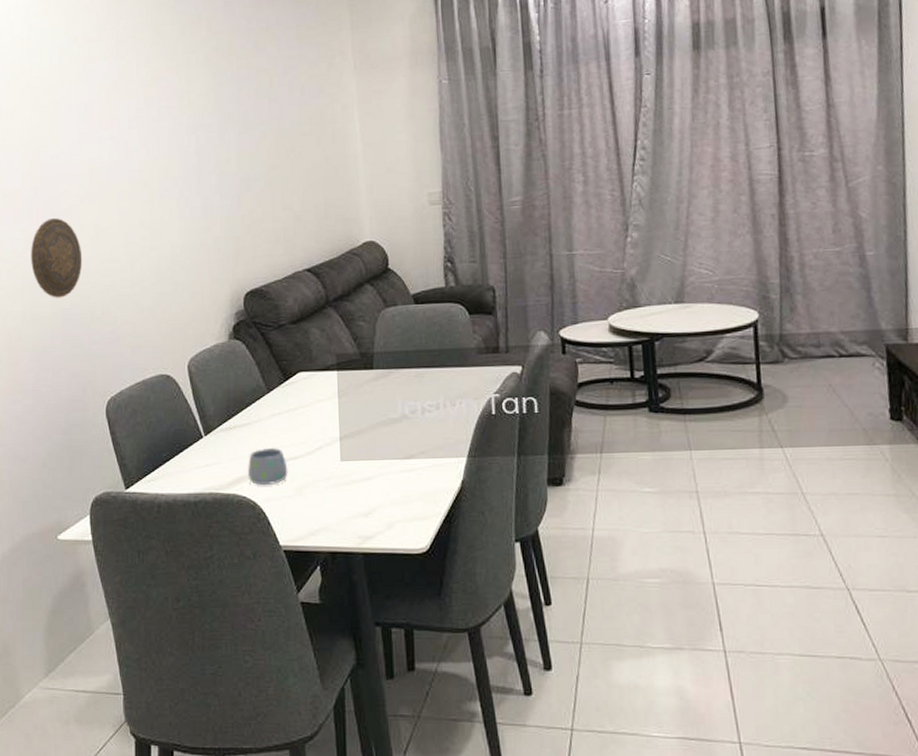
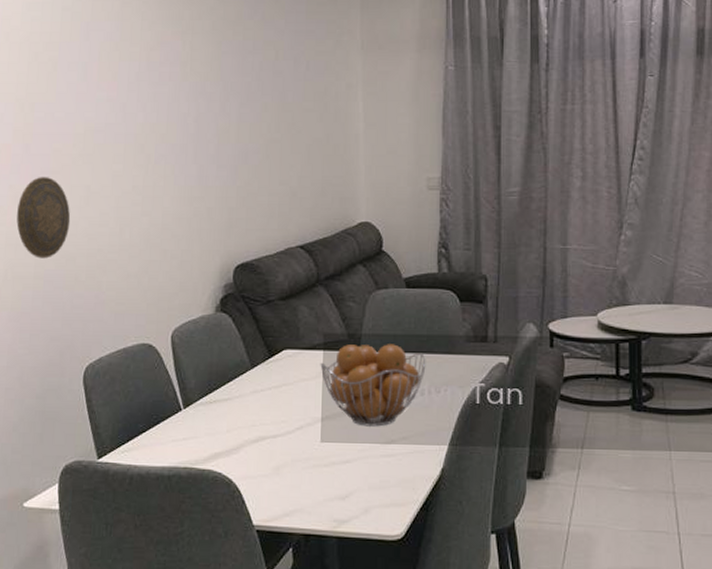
mug: present [248,447,288,485] -> none [225,424,267,462]
fruit basket: none [335,360,440,443] -> present [320,344,426,427]

